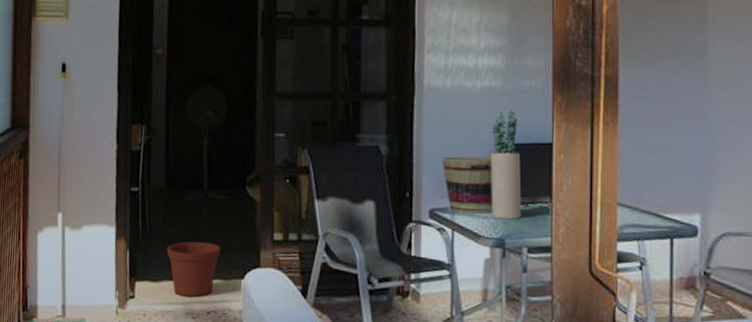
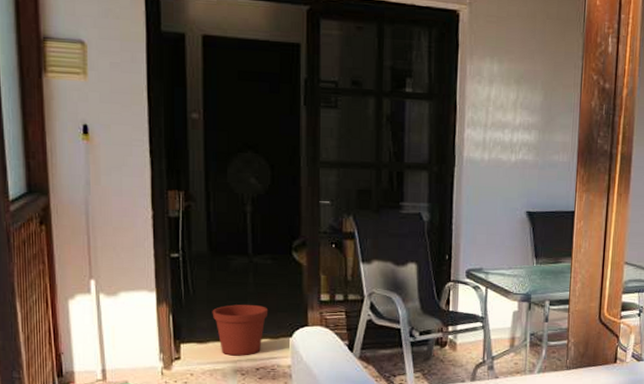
basket: present [442,156,493,215] -> none [478,222,523,274]
vase: present [490,109,522,221] -> none [520,181,547,279]

